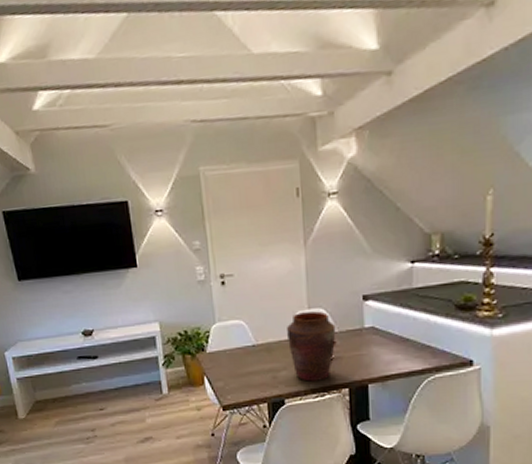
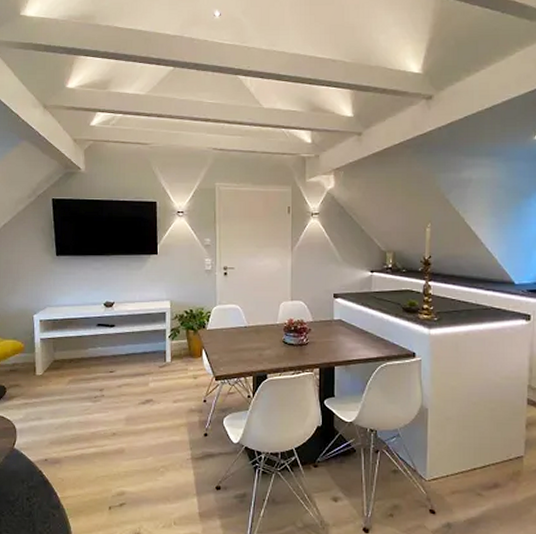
vase: present [287,311,336,382] -> none [273,303,312,361]

